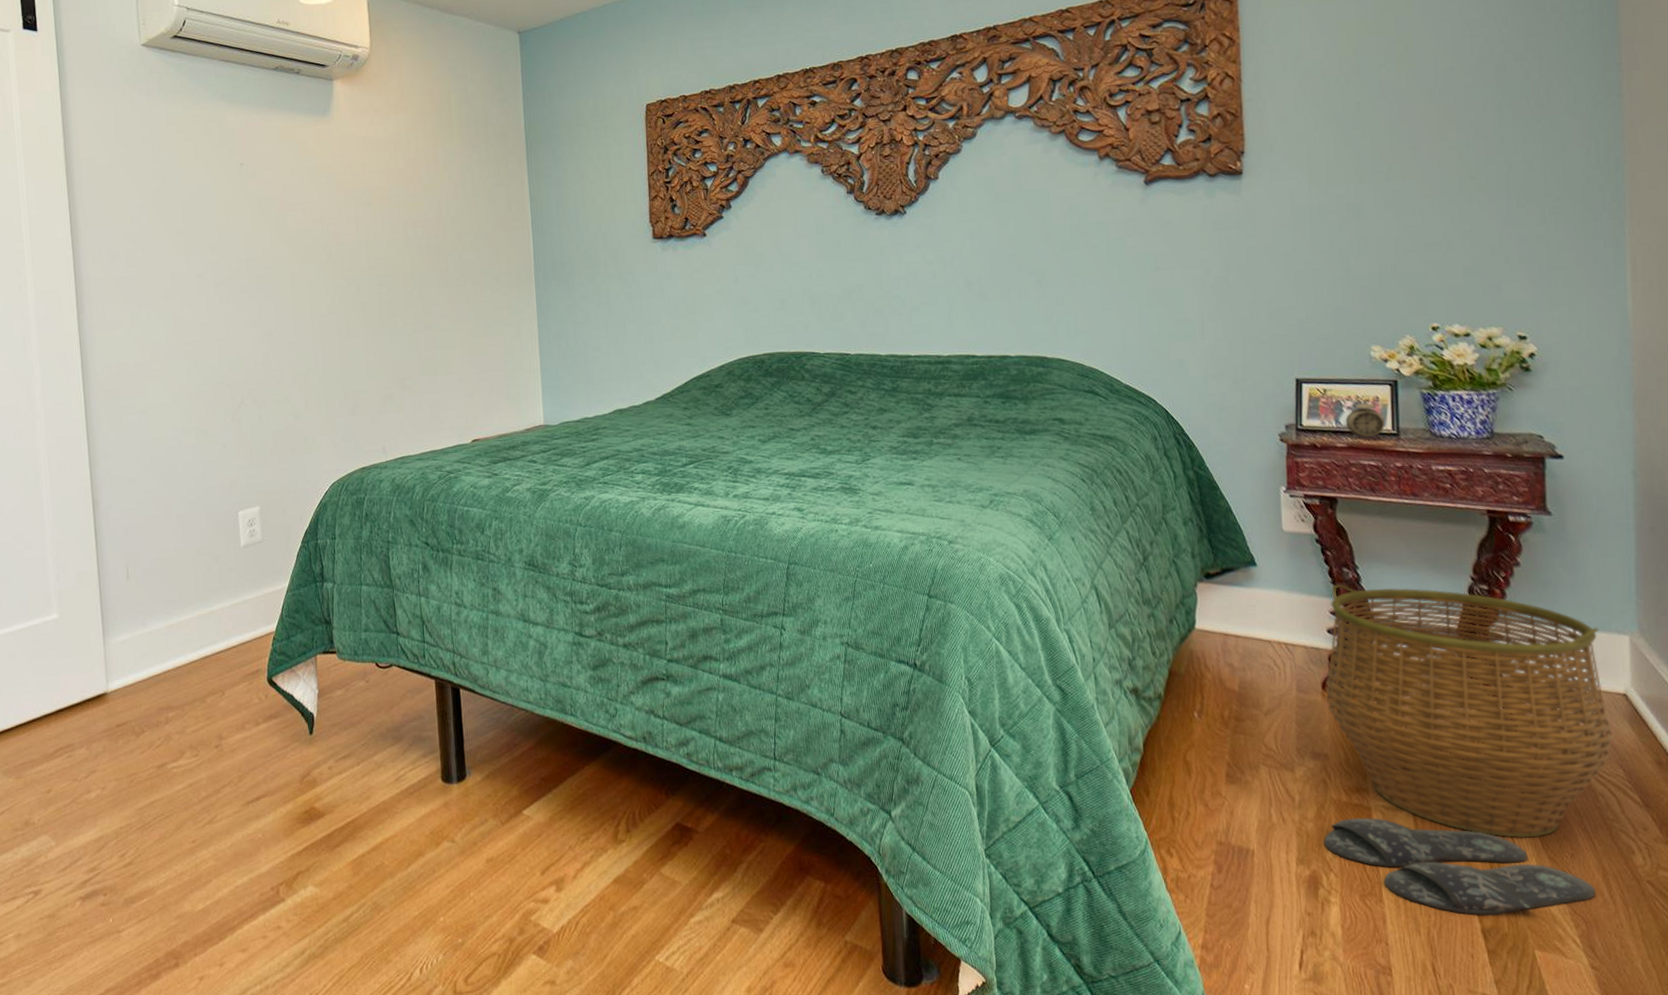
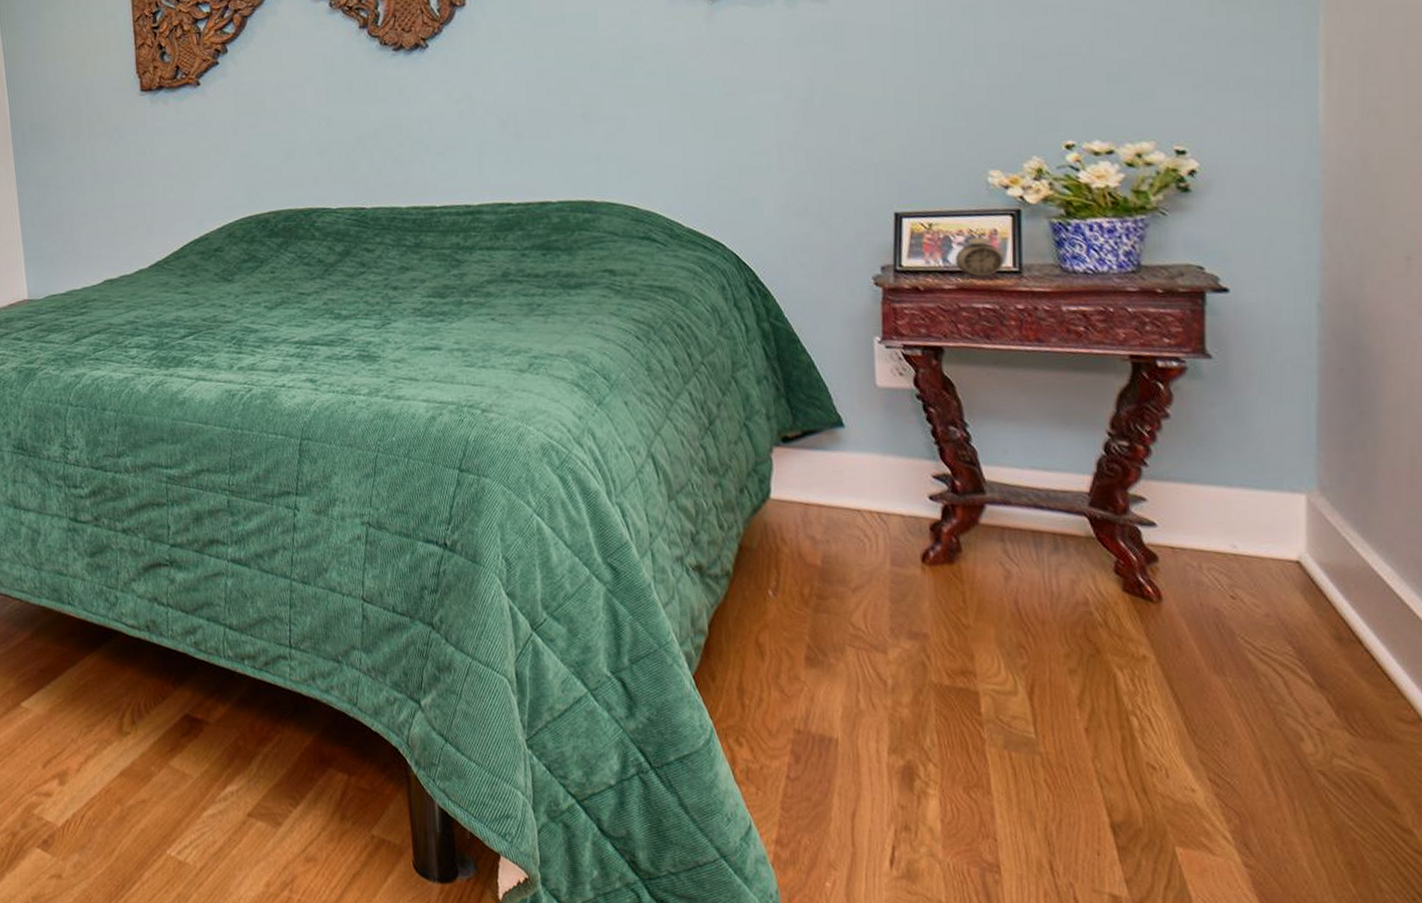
slippers: present [1324,817,1596,915] -> none [921,703,1254,809]
basket: present [1325,584,1614,838] -> none [926,444,1282,724]

